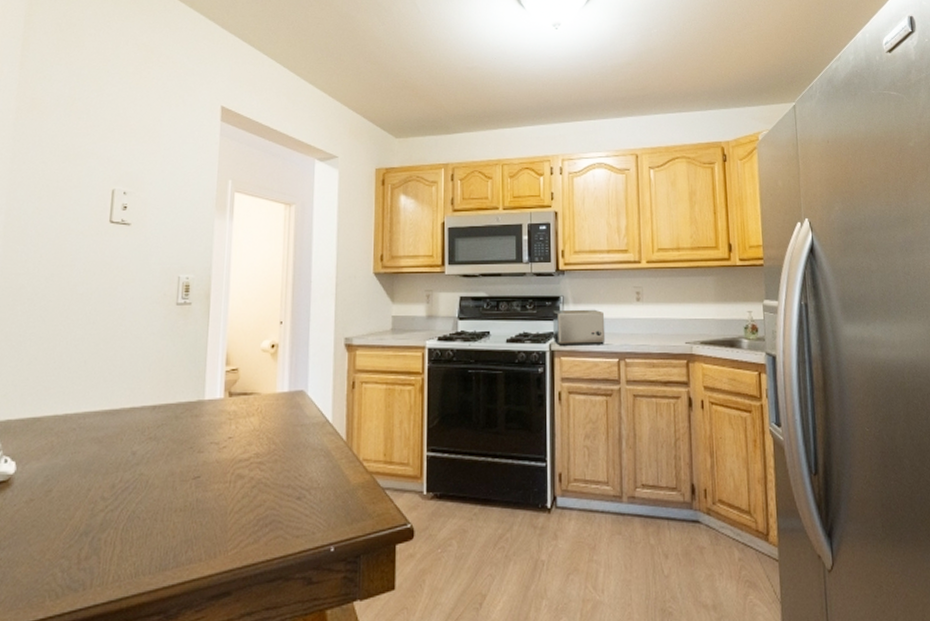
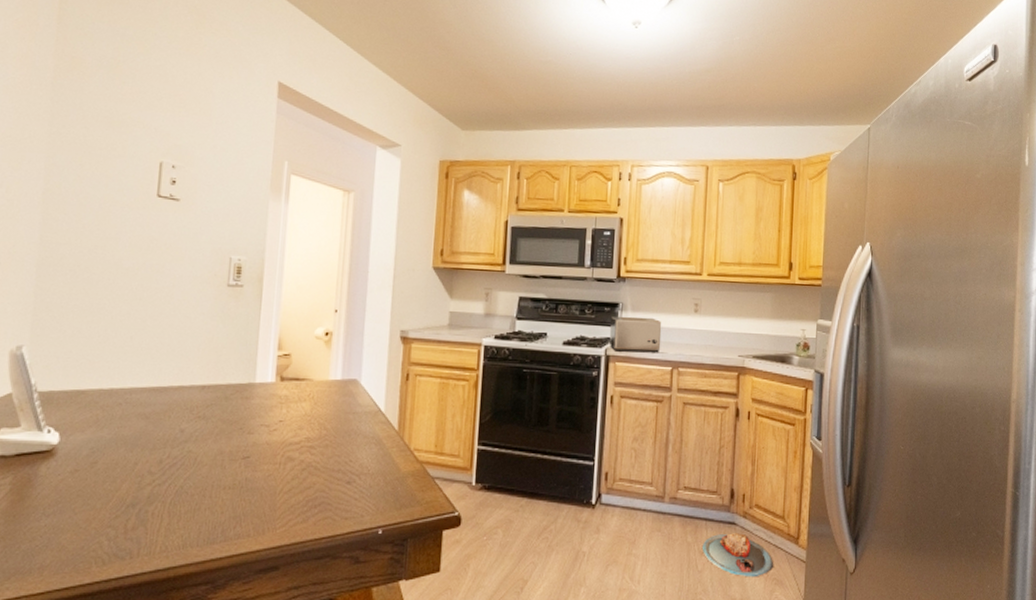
pet bowl: none [667,532,745,581] -> present [703,533,774,578]

